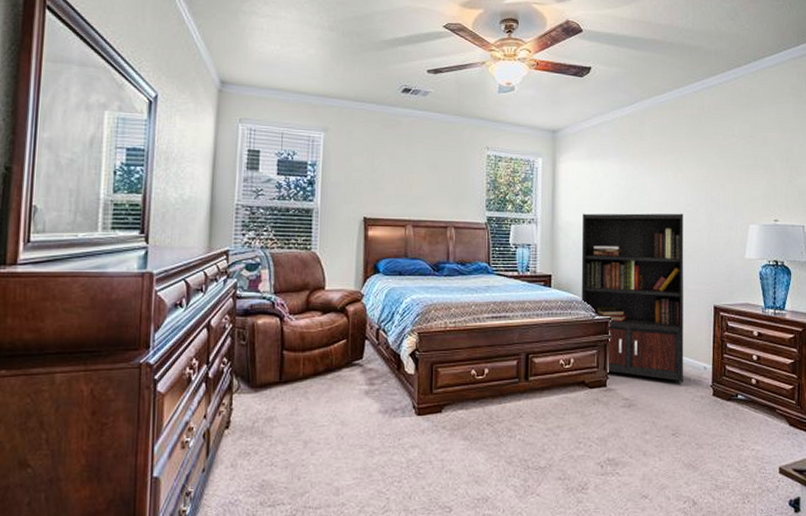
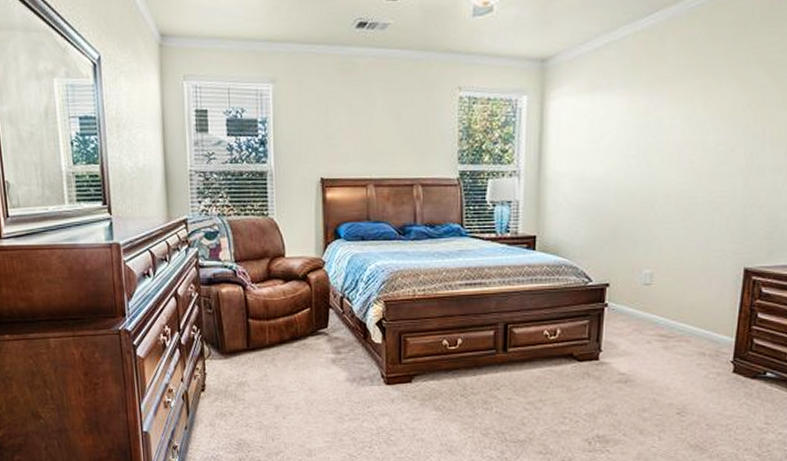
bookcase: present [581,213,707,384] -> none [572,154,728,358]

